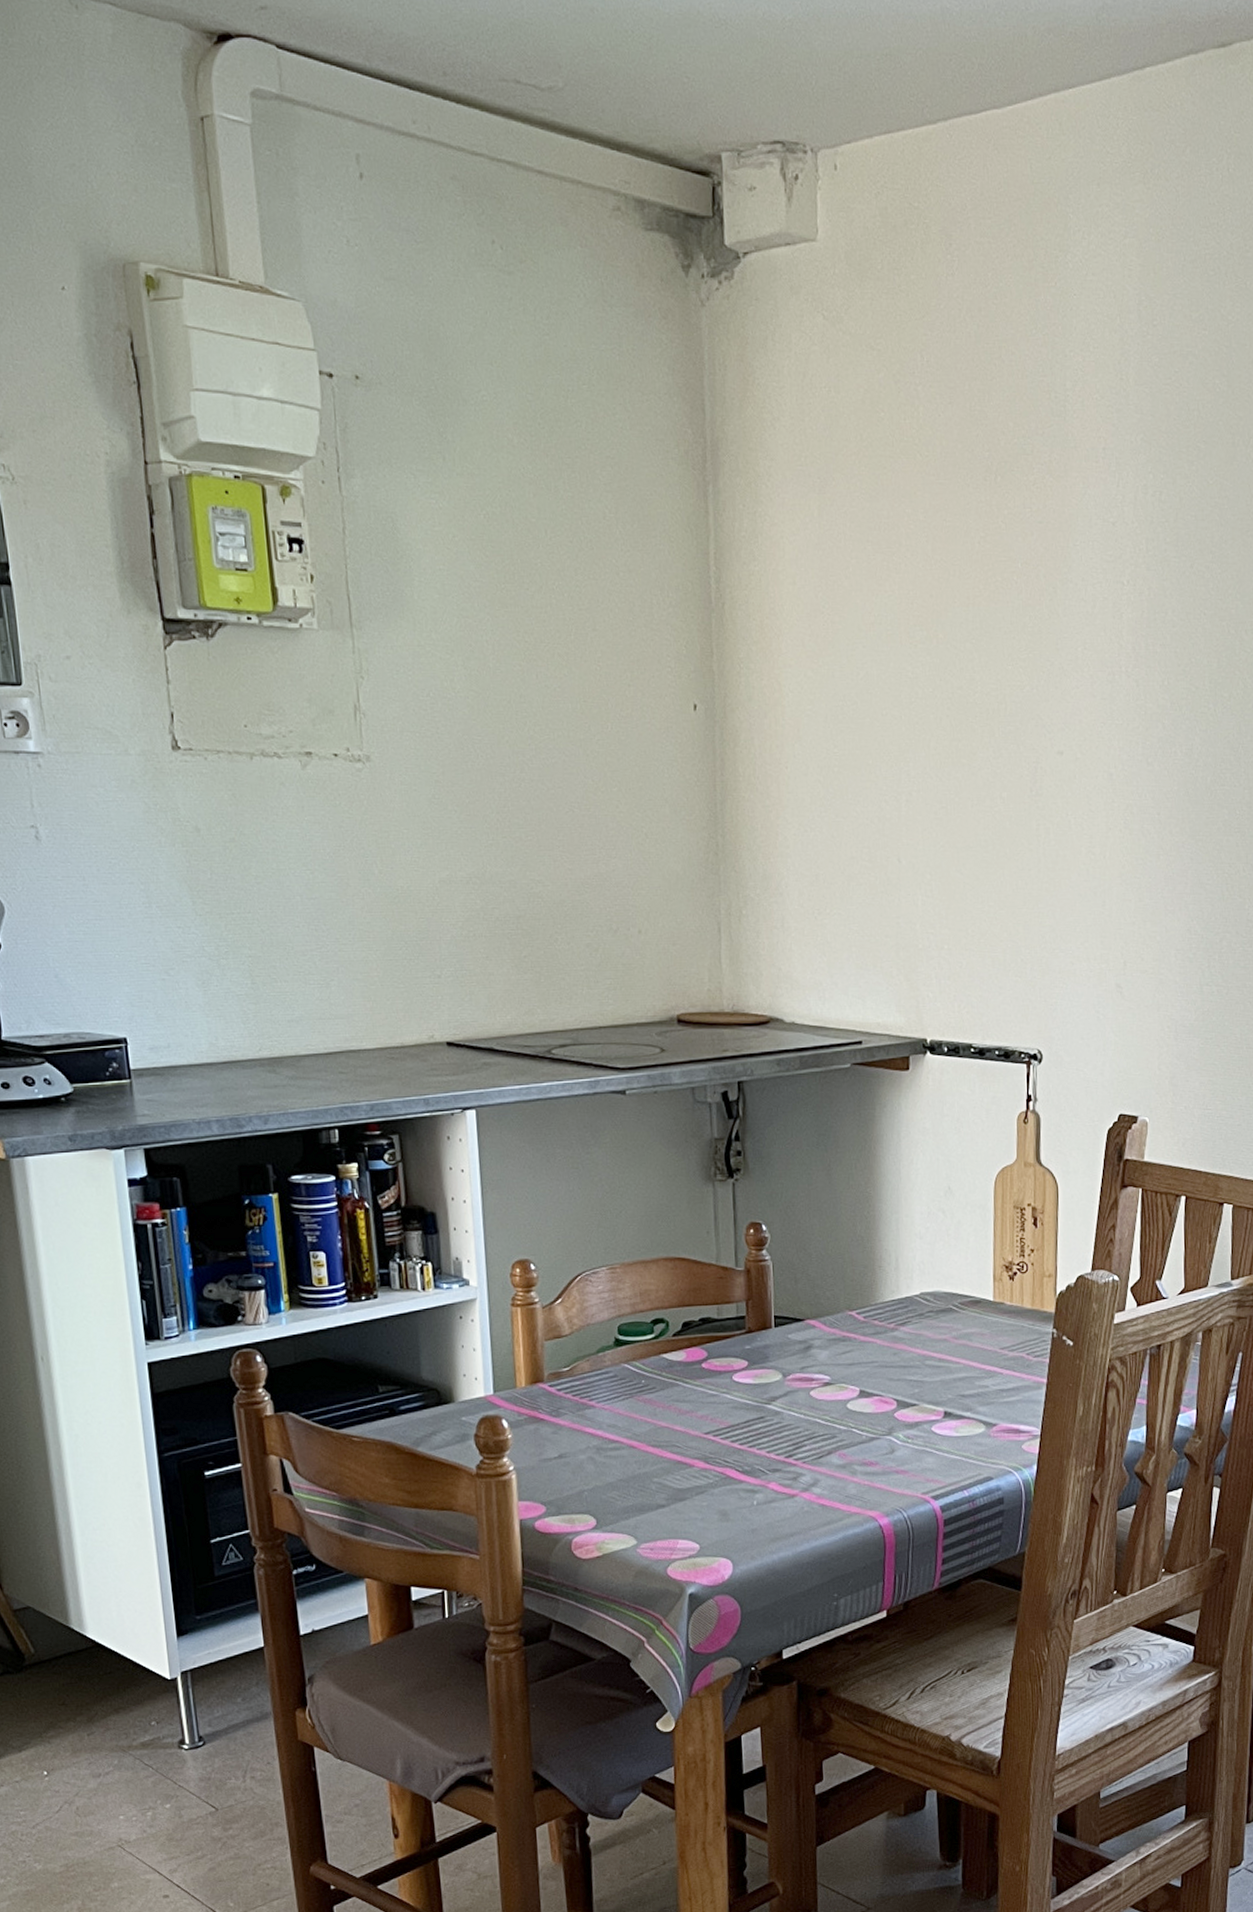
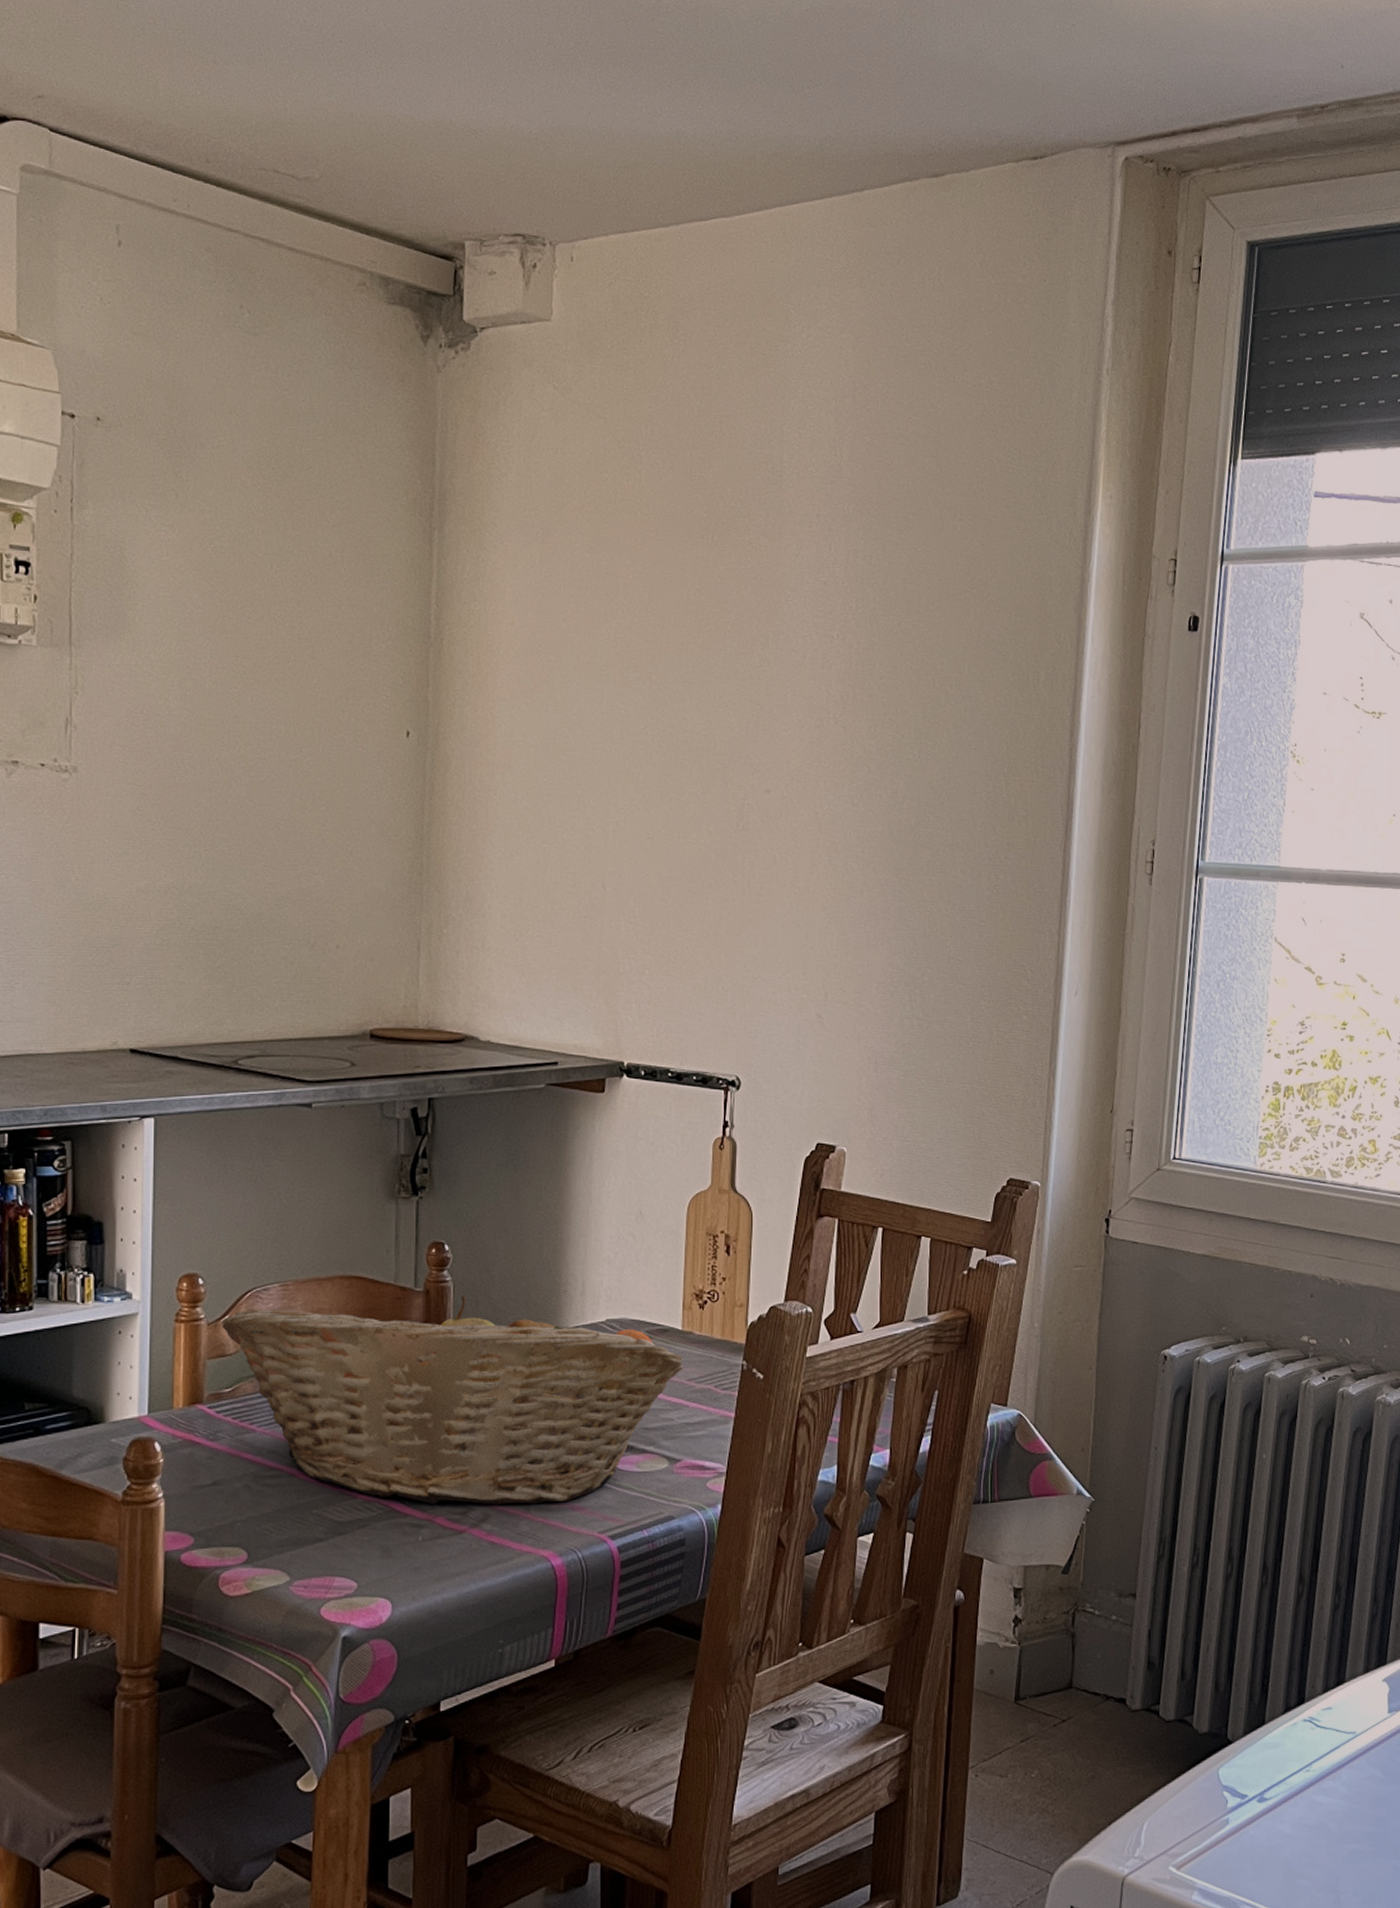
fruit basket: none [555,1273,997,1471] -> present [222,1295,684,1505]

